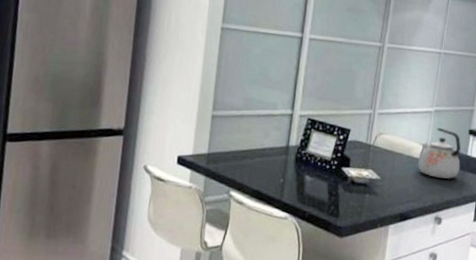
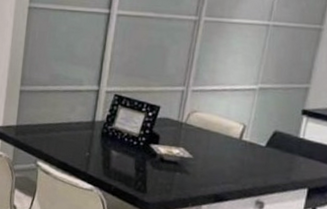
kettle: present [418,127,461,180] -> none [237,106,291,163]

